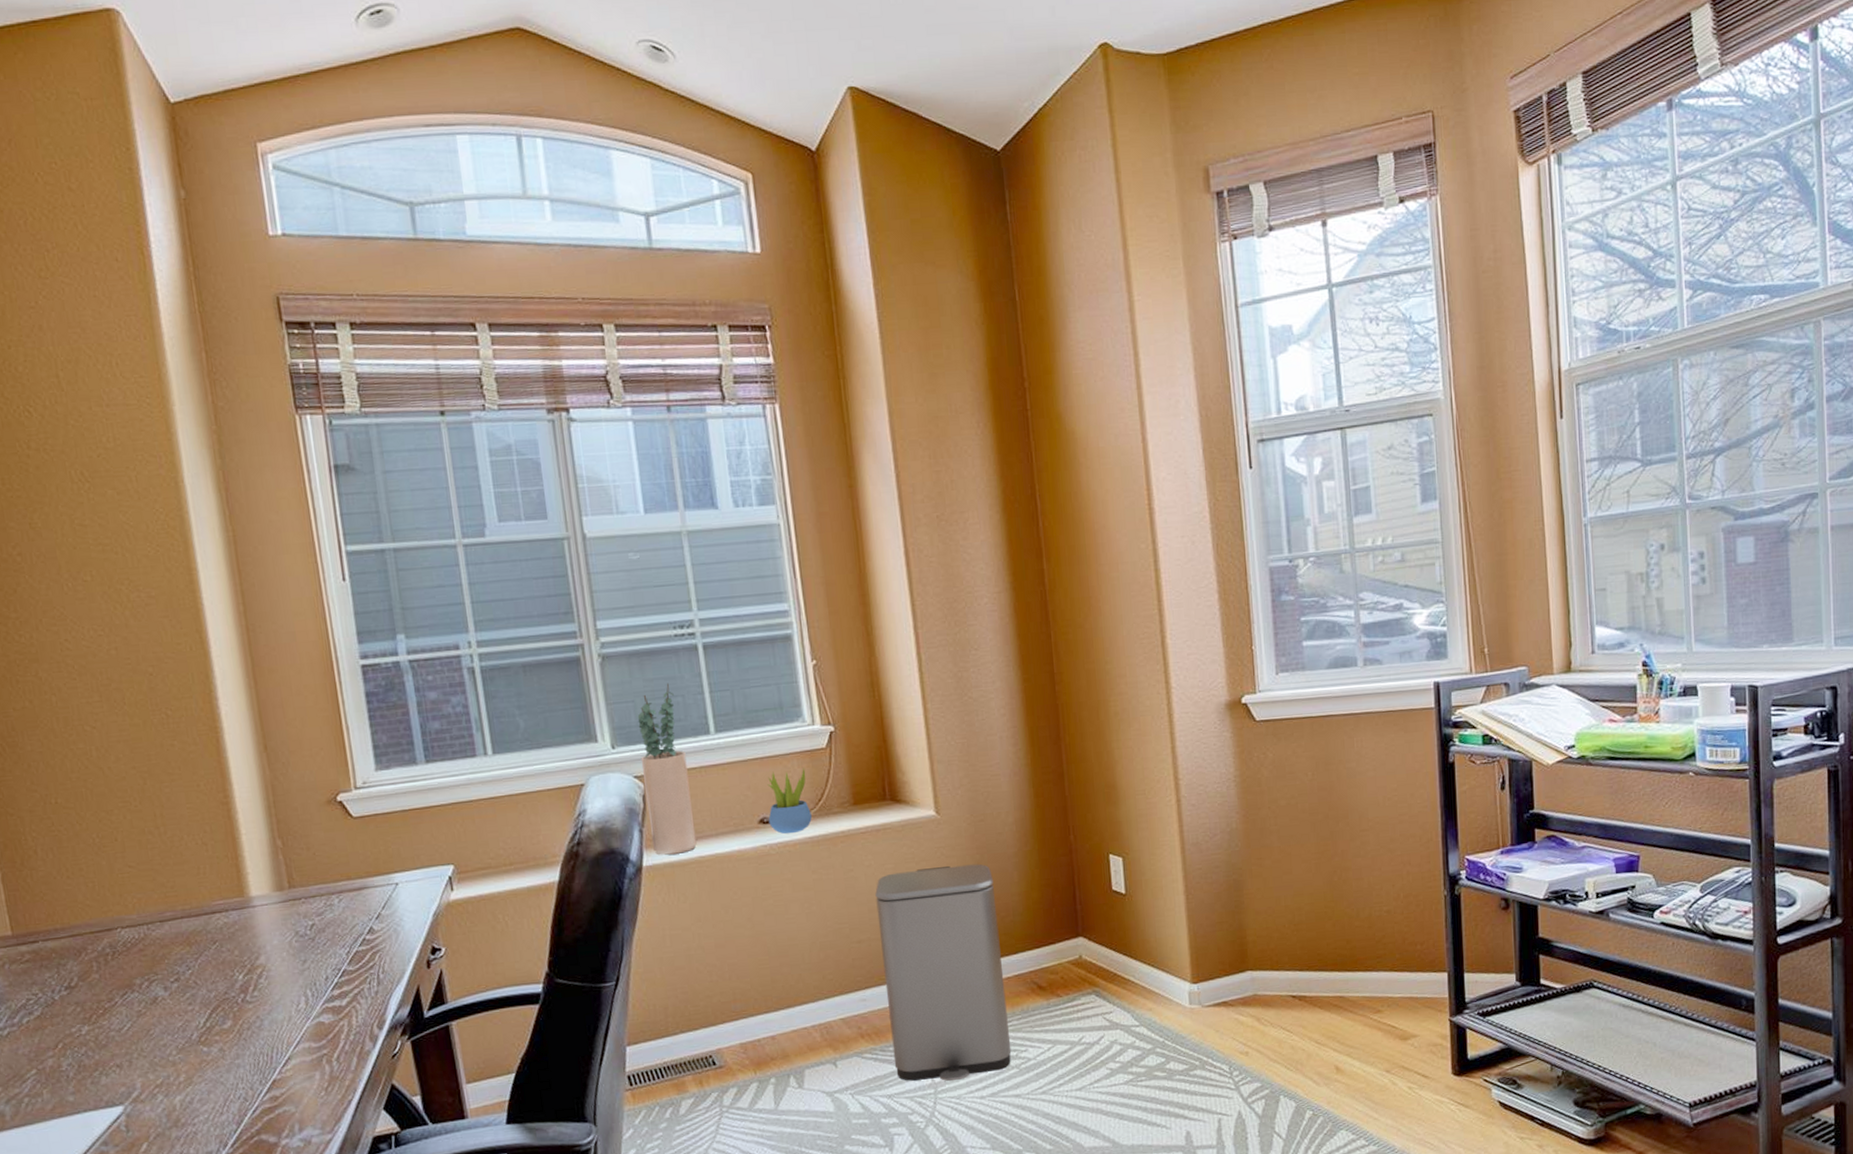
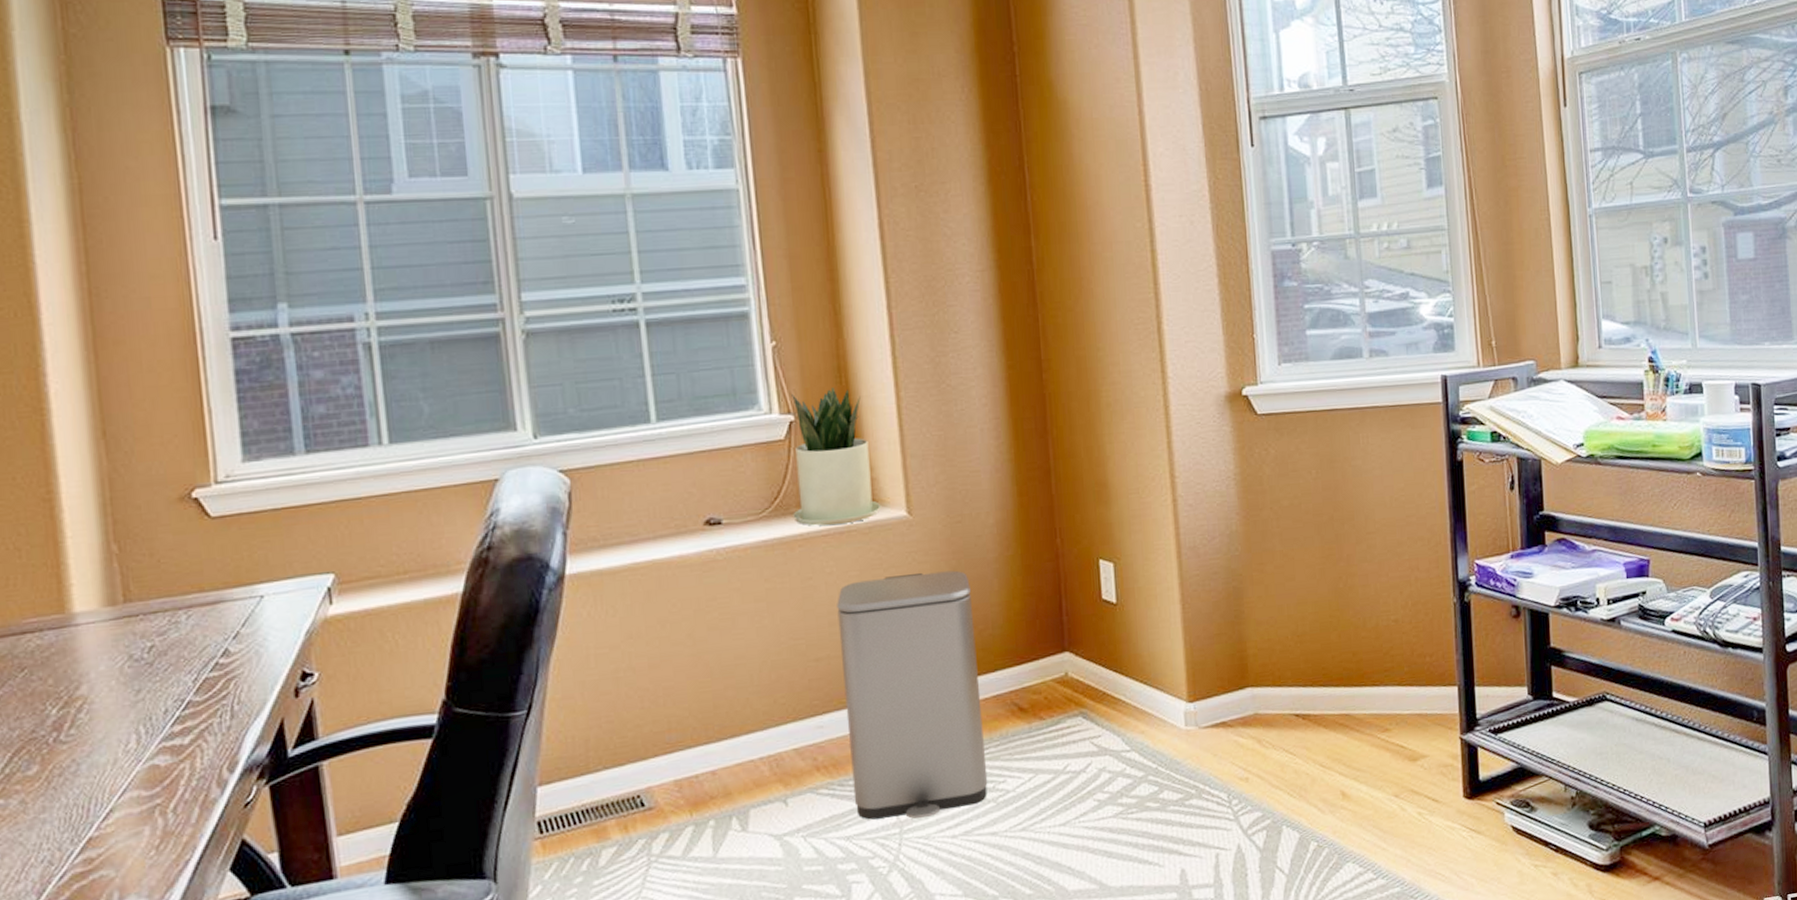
vase: present [637,683,697,855] -> none [565,364,631,562]
succulent plant: present [767,768,812,834] -> none [715,462,766,538]
planter: none [831,701,913,825] -> present [791,387,882,526]

